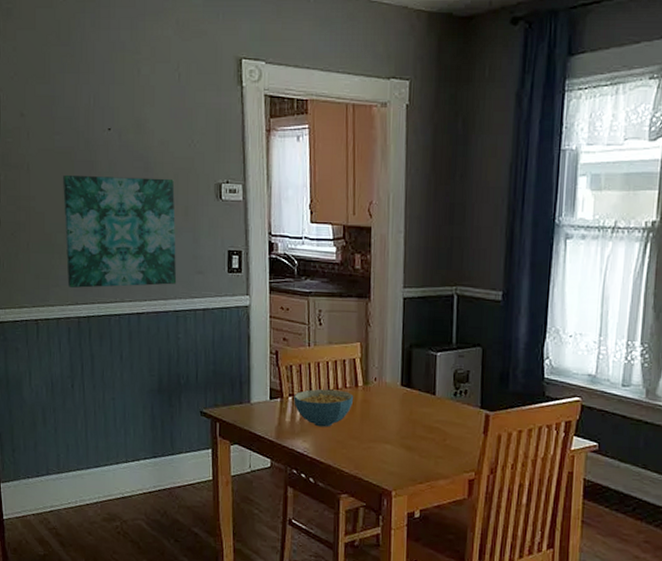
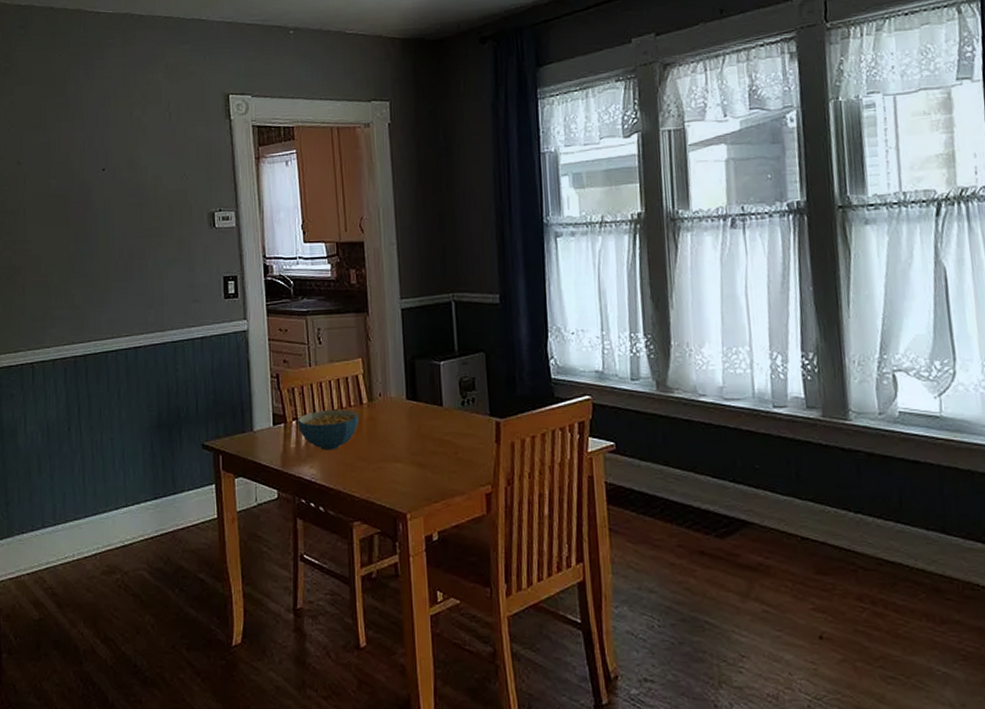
wall art: present [63,174,177,289] -> none [59,211,174,328]

